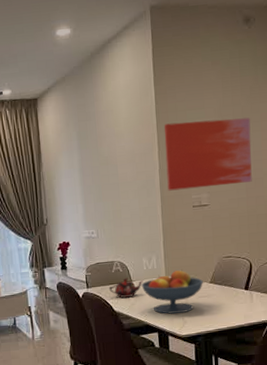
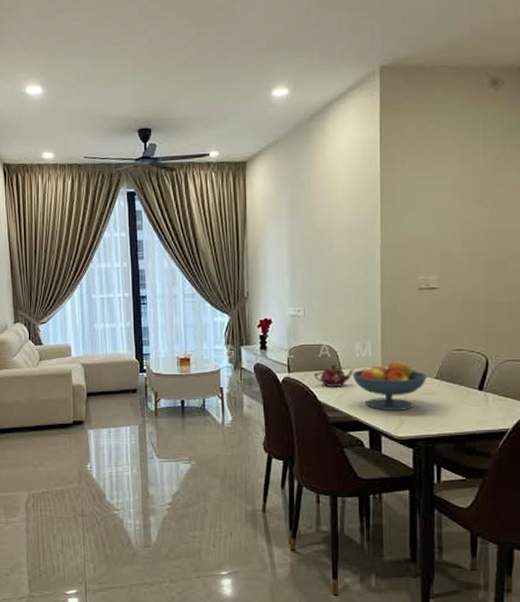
wall art: present [163,117,252,191] -> none [388,191,494,270]

